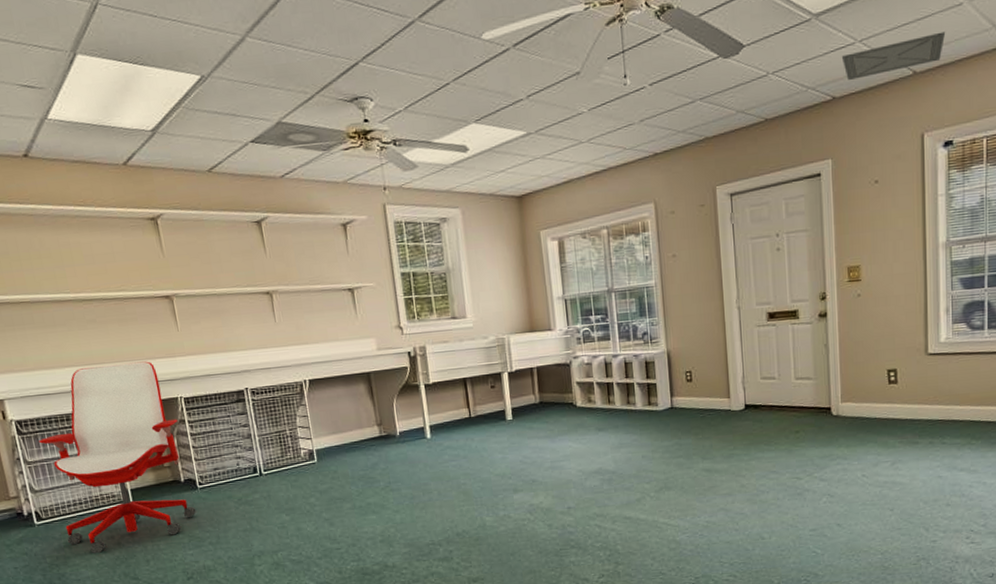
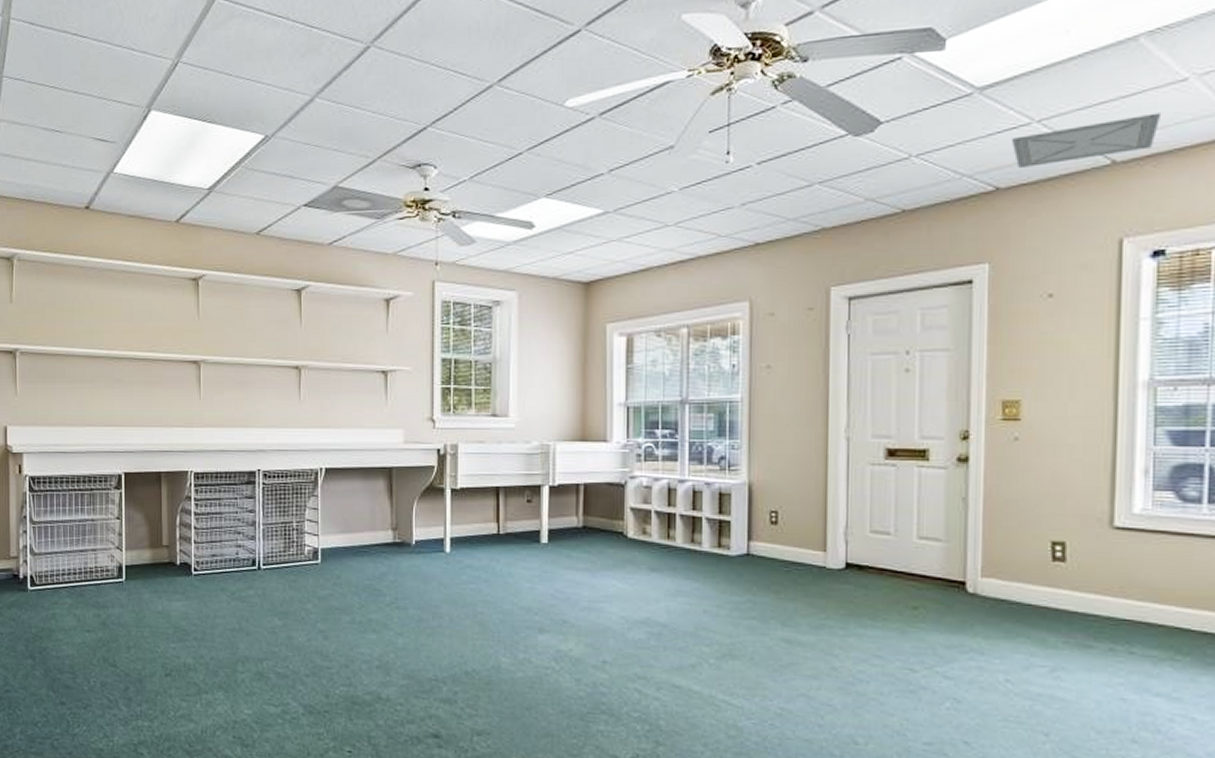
office chair: present [39,361,196,553] -> none [47,428,186,631]

